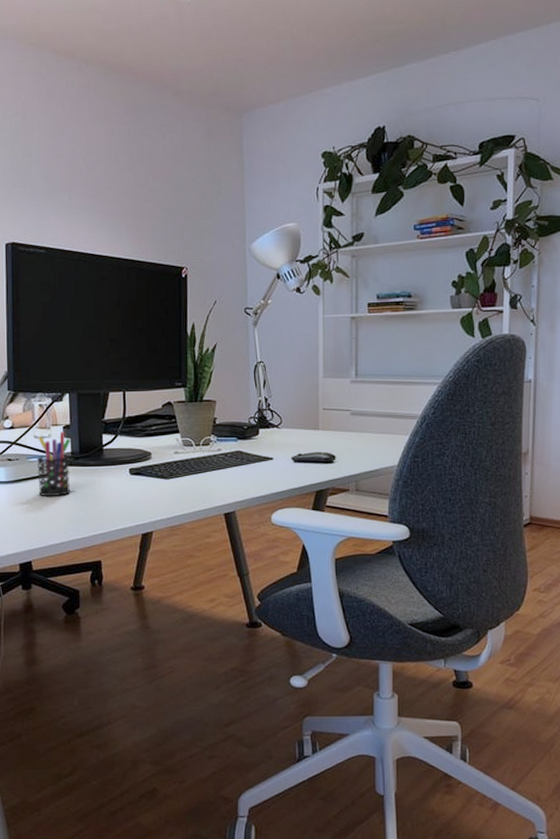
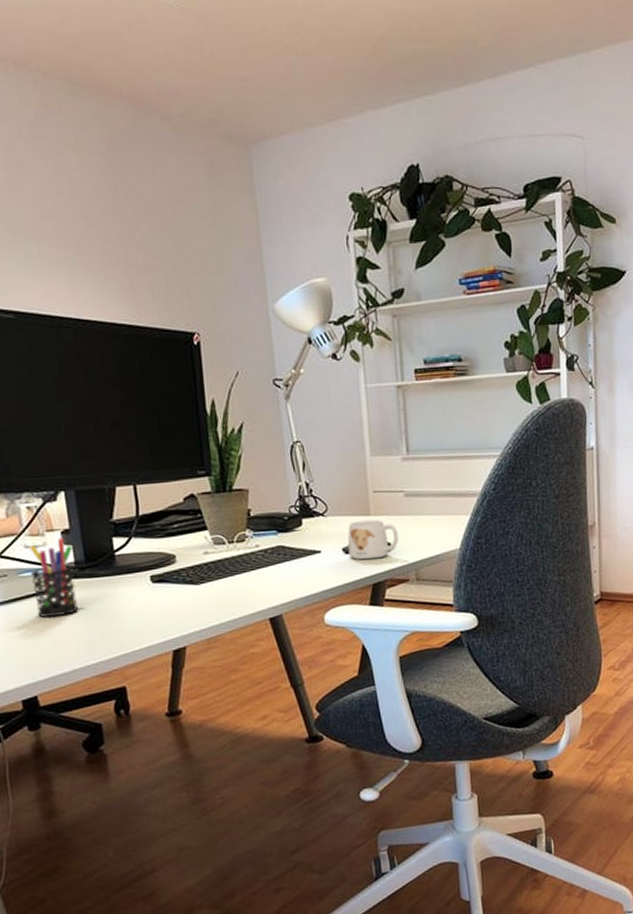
mug: none [297,433,343,469] -> present [347,519,399,560]

